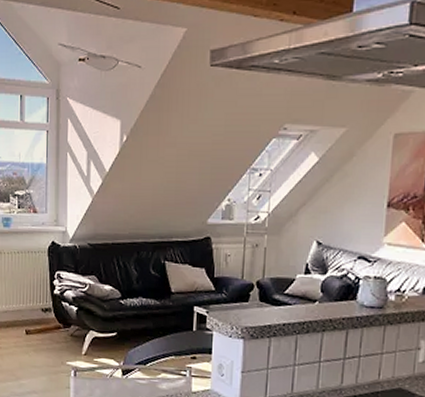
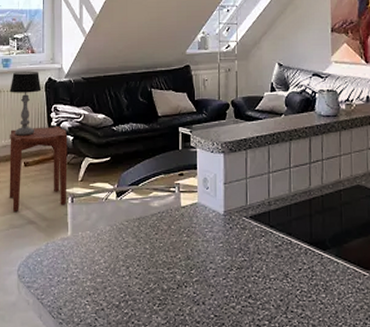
table lamp: none [10,232,44,303] -> present [9,71,42,136]
side table: none [10,294,72,380] -> present [9,127,68,211]

